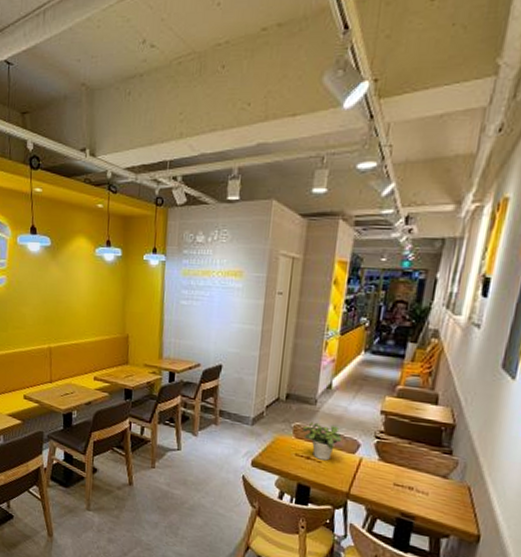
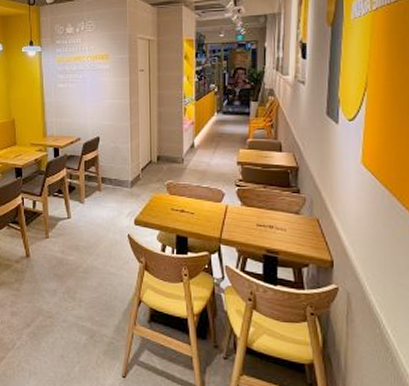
potted plant: present [302,422,342,461] -> none [175,178,209,212]

